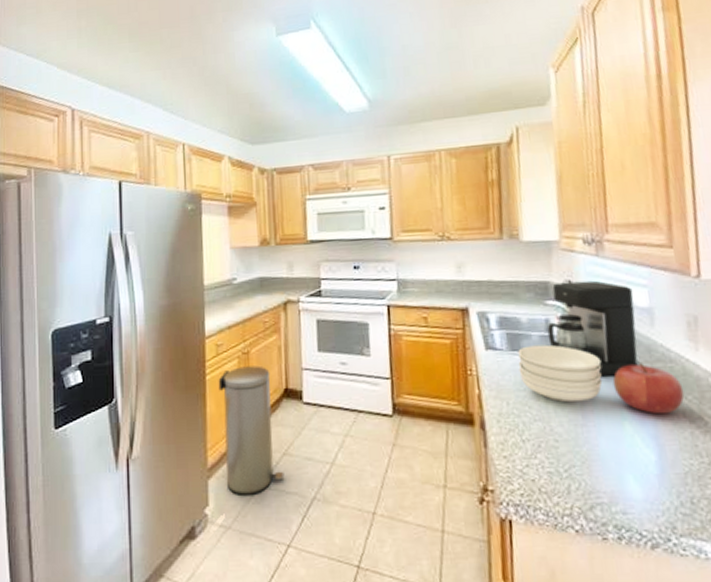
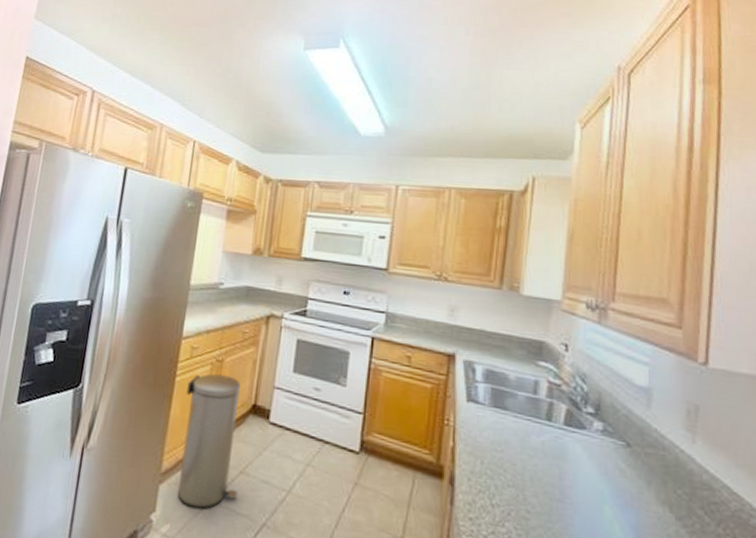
bowl: present [518,344,603,403] -> none [499,405,588,475]
coffee maker: present [547,280,638,376] -> none [535,344,633,454]
fruit: present [612,363,685,415] -> none [597,444,674,506]

